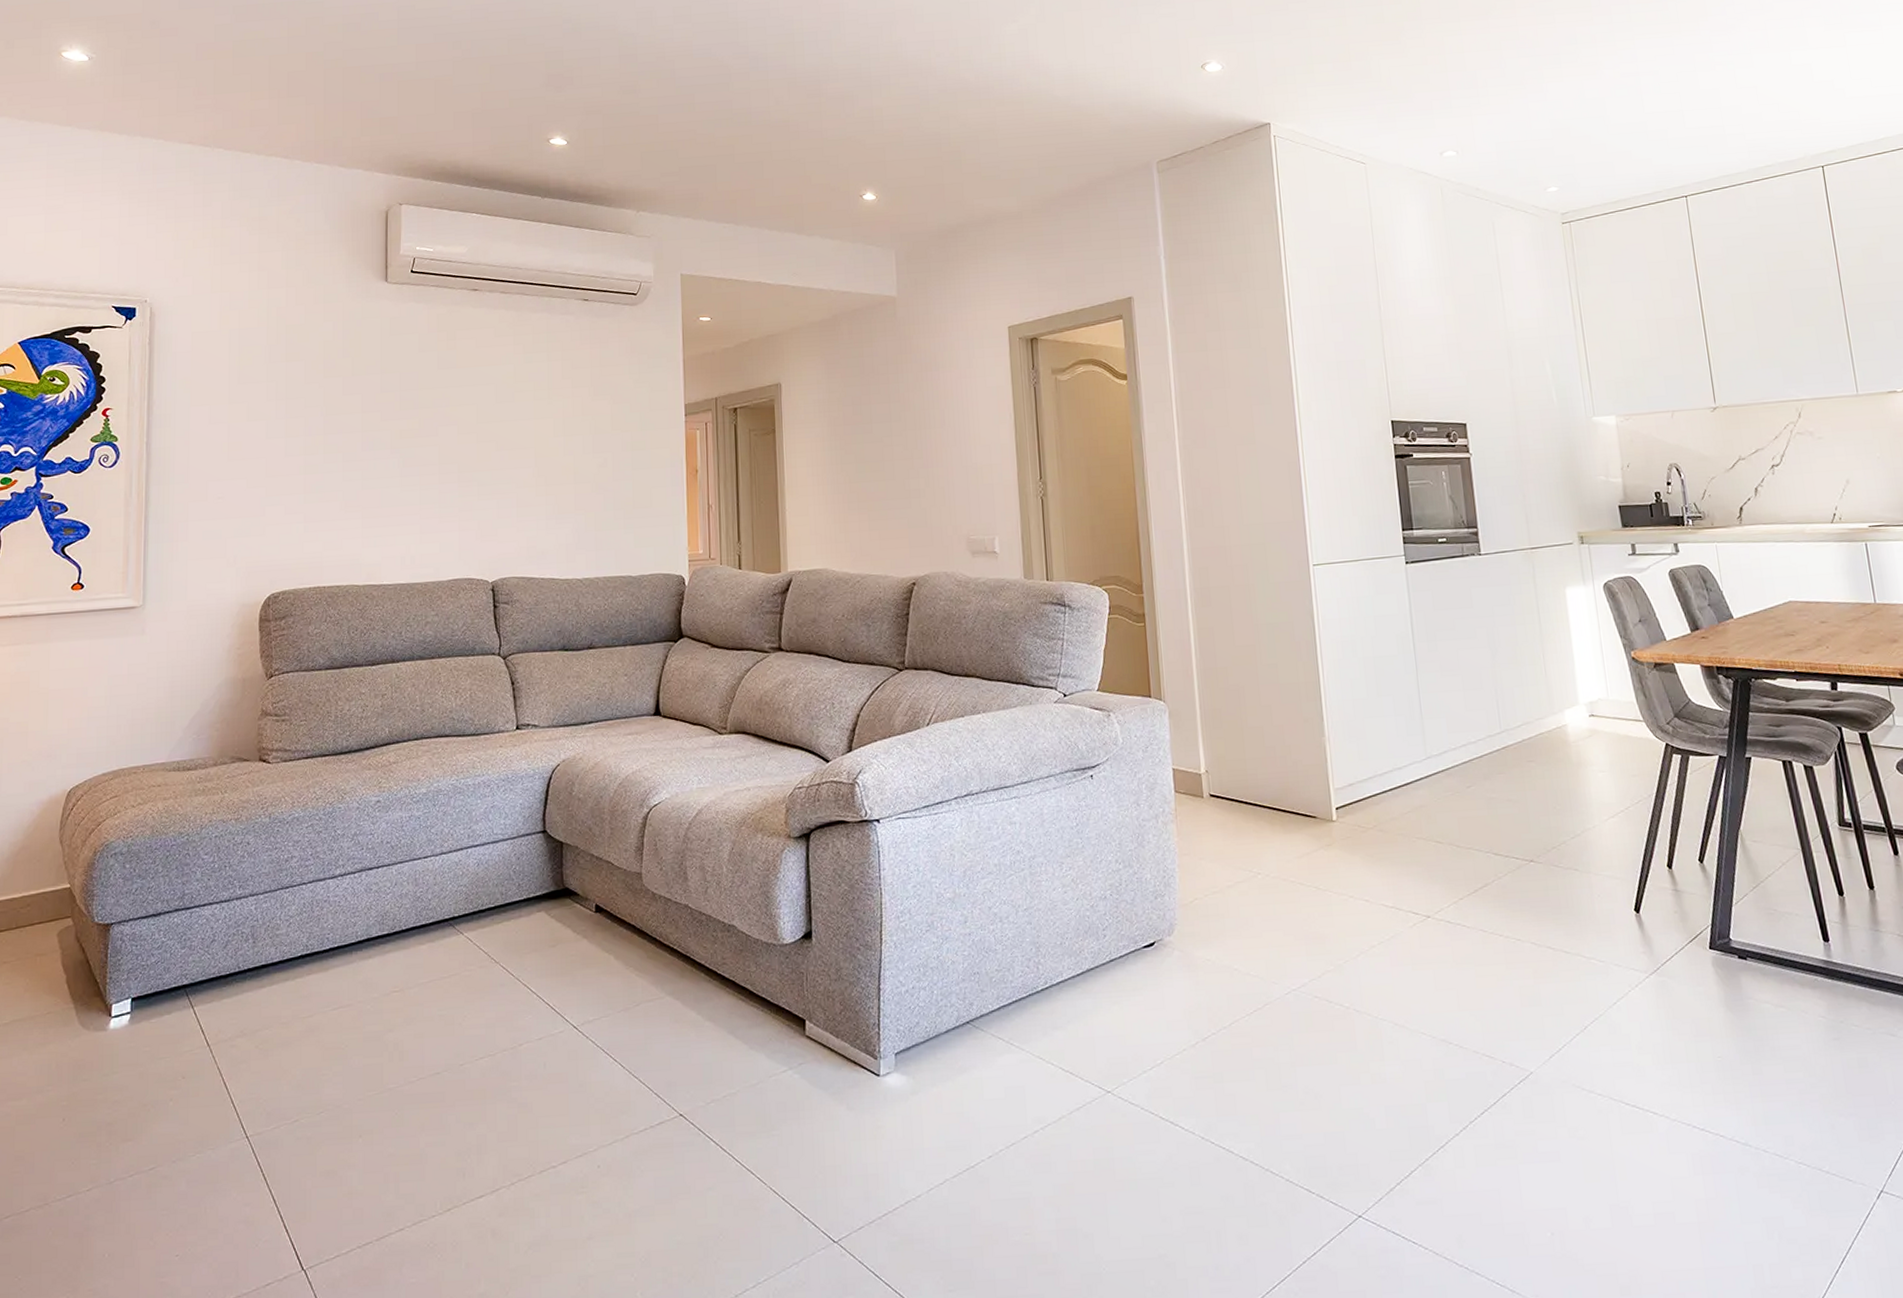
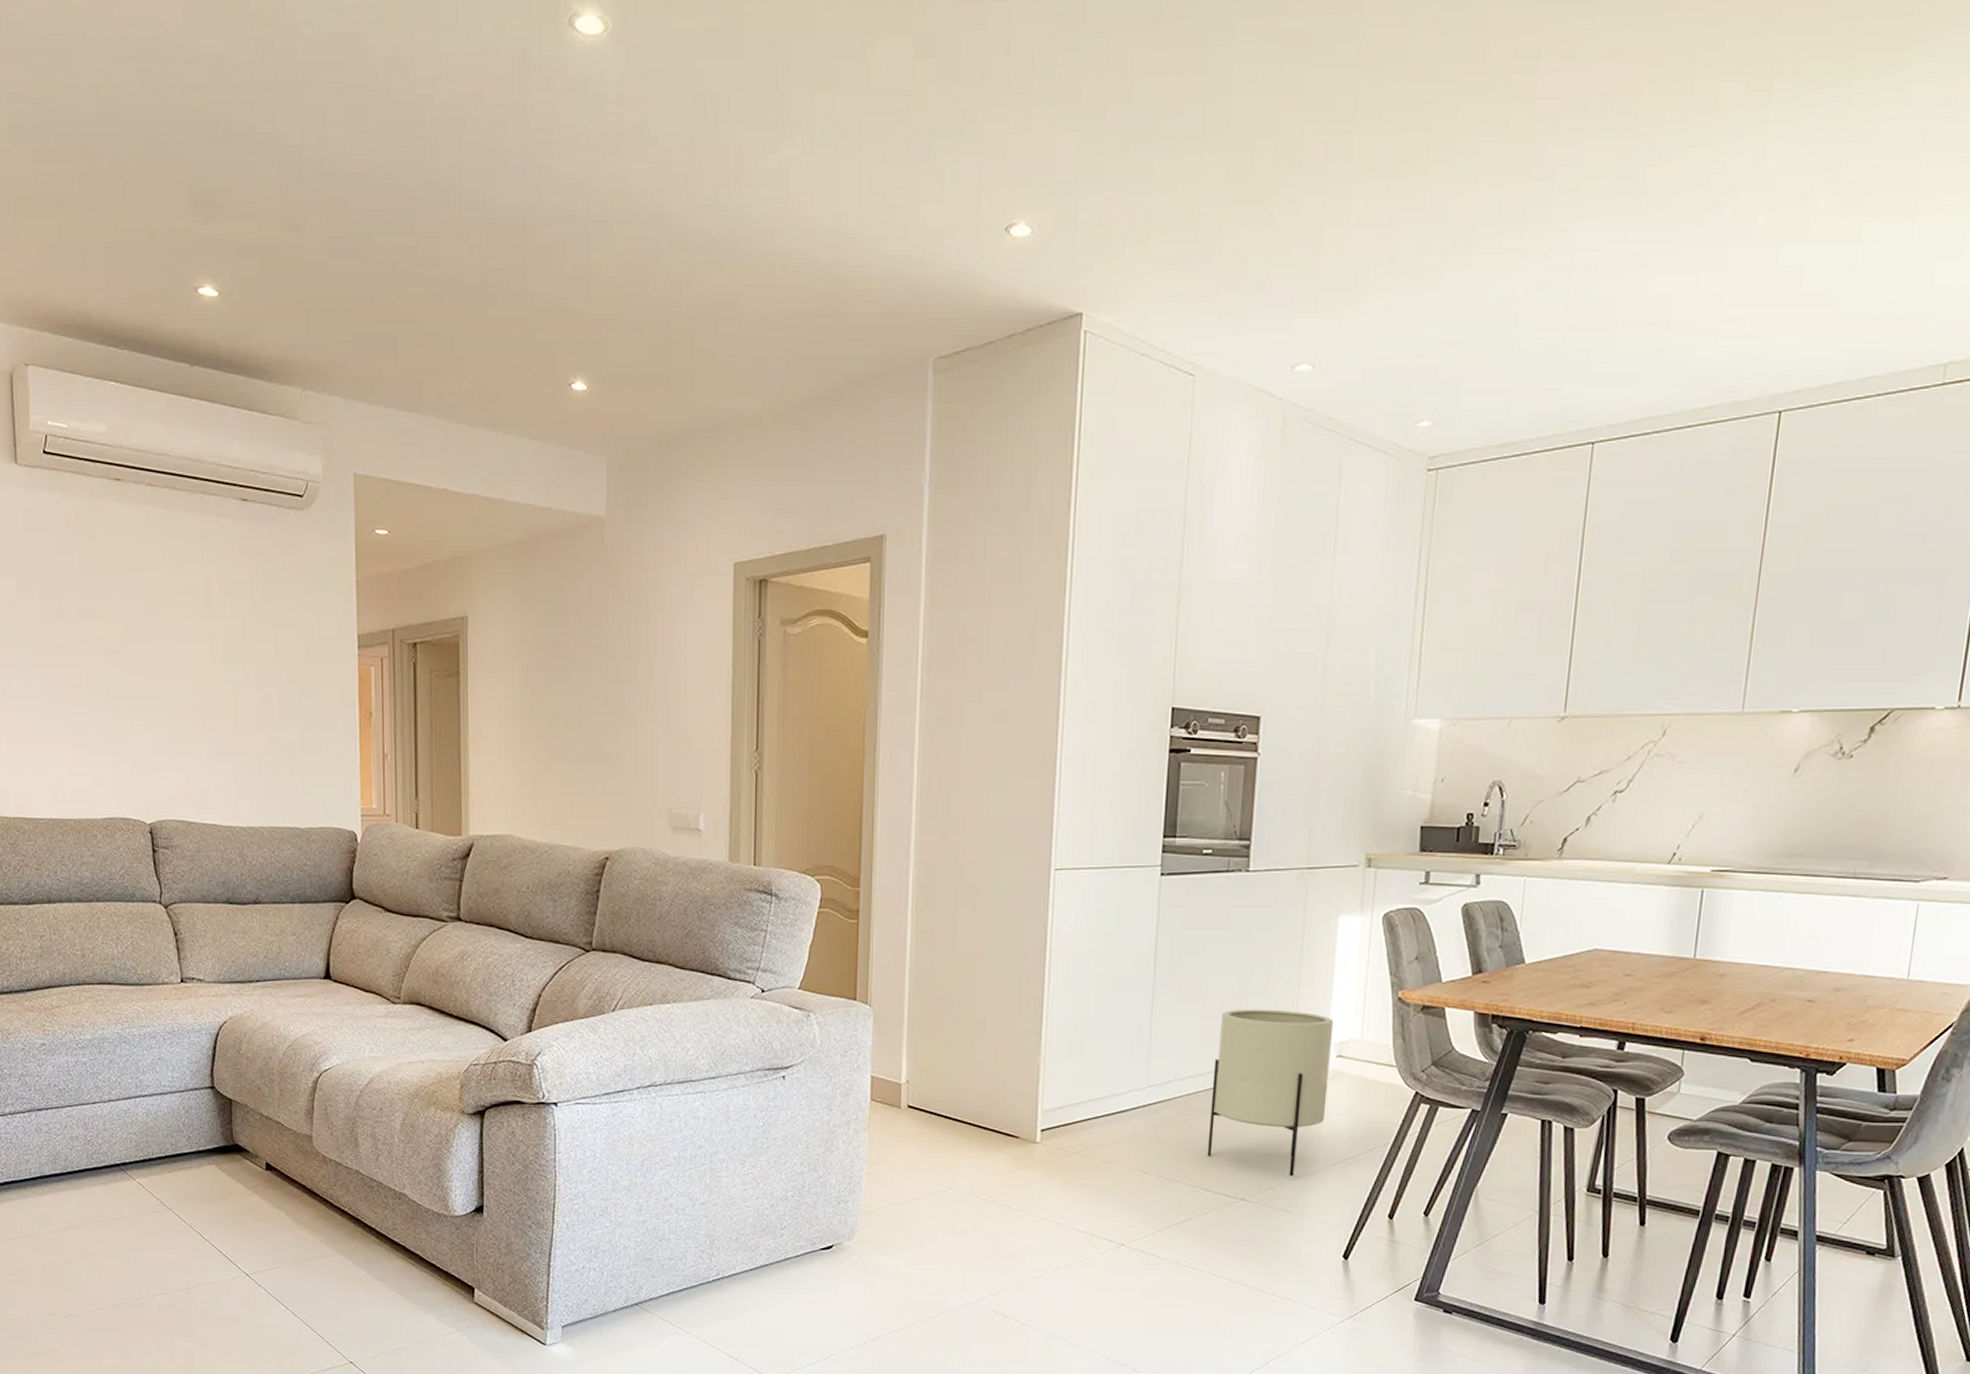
planter: none [1480,676,1590,835] -> present [1207,1009,1334,1177]

